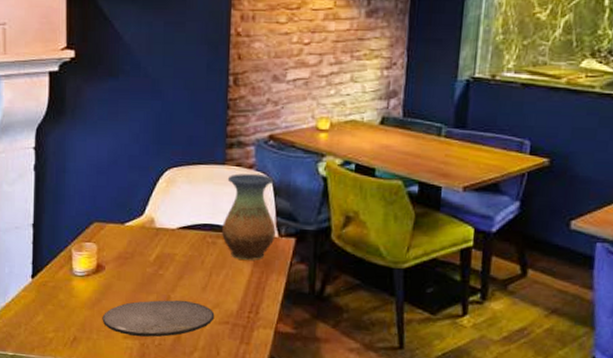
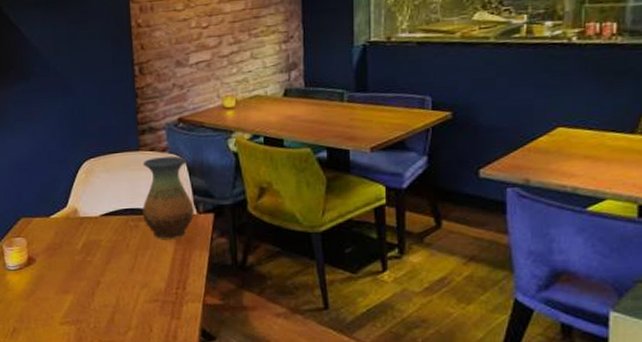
plate: present [102,300,215,338] -> none [38,283,144,321]

